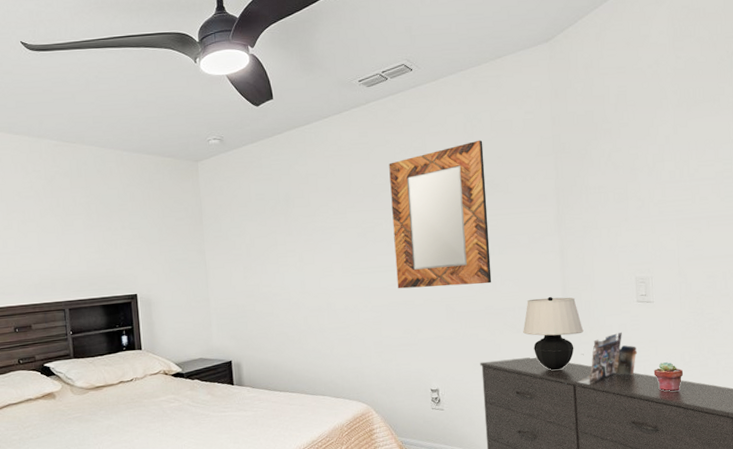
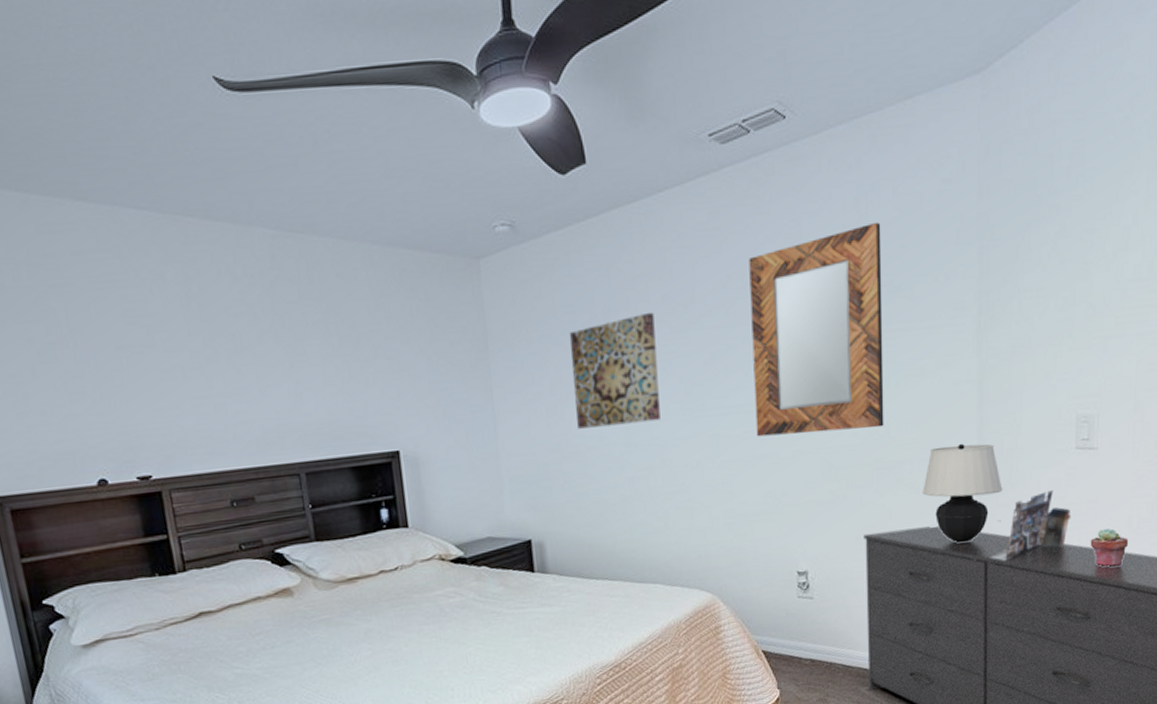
wall art: none [260,199,327,281] -> present [569,312,661,429]

